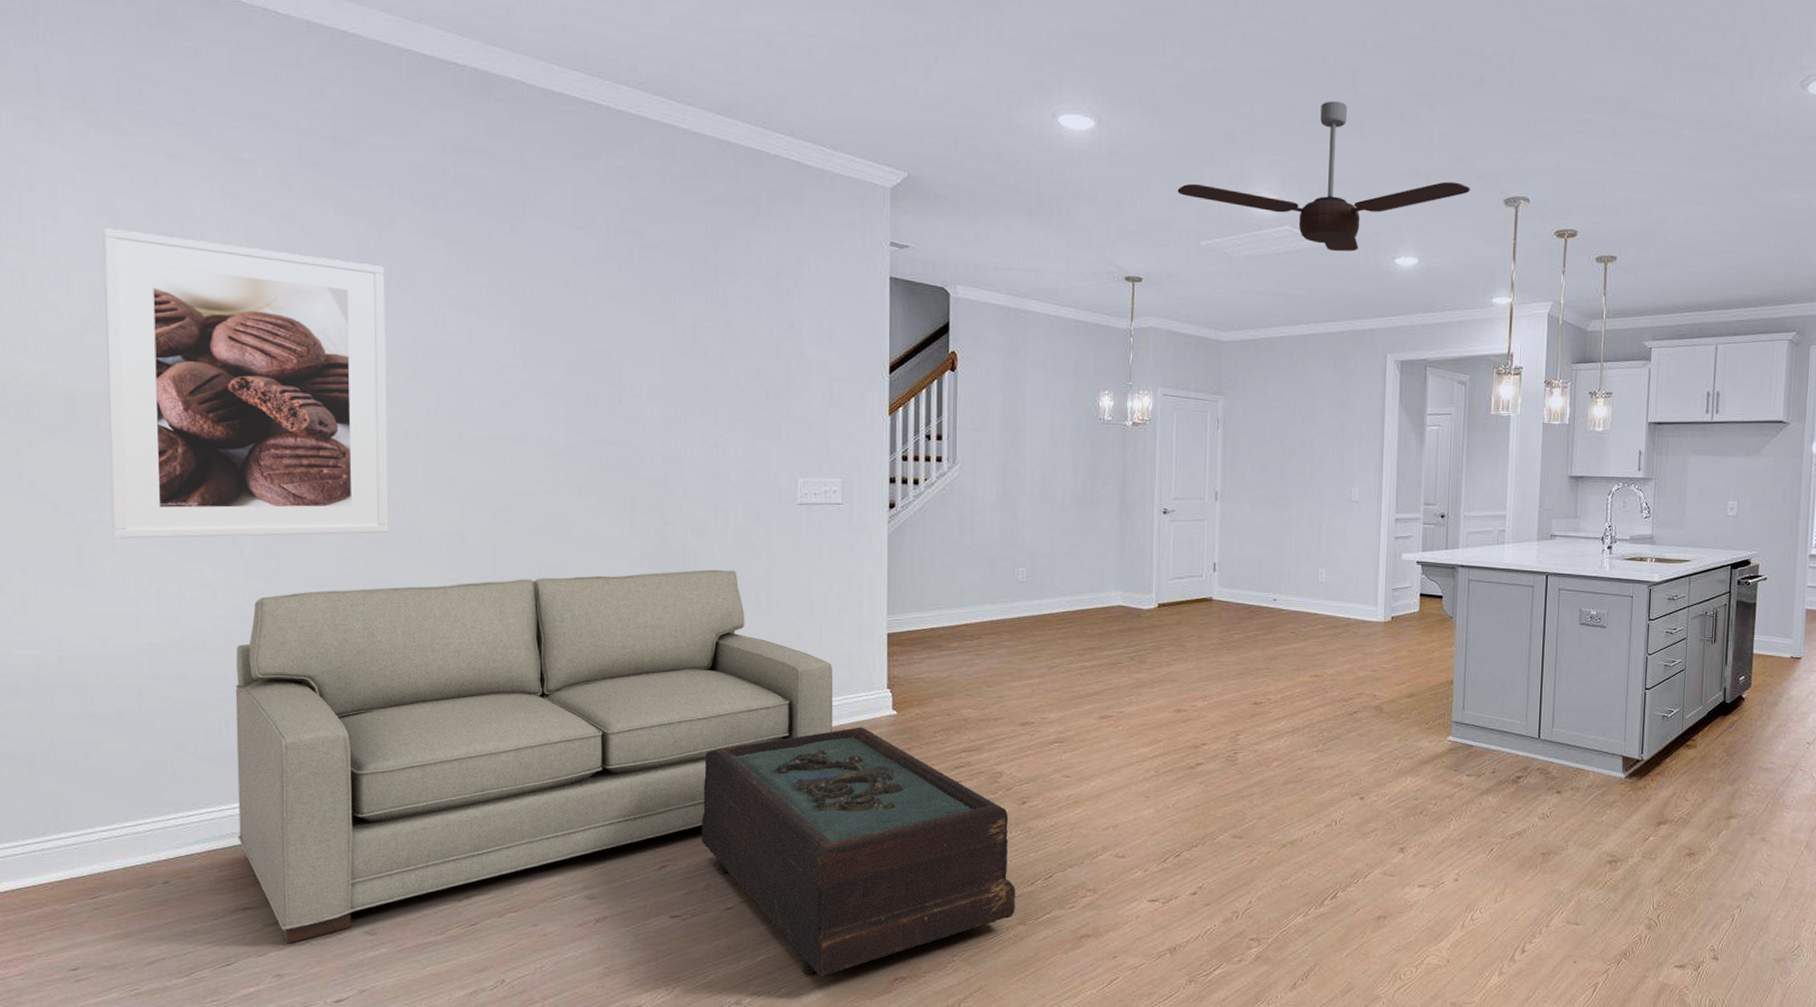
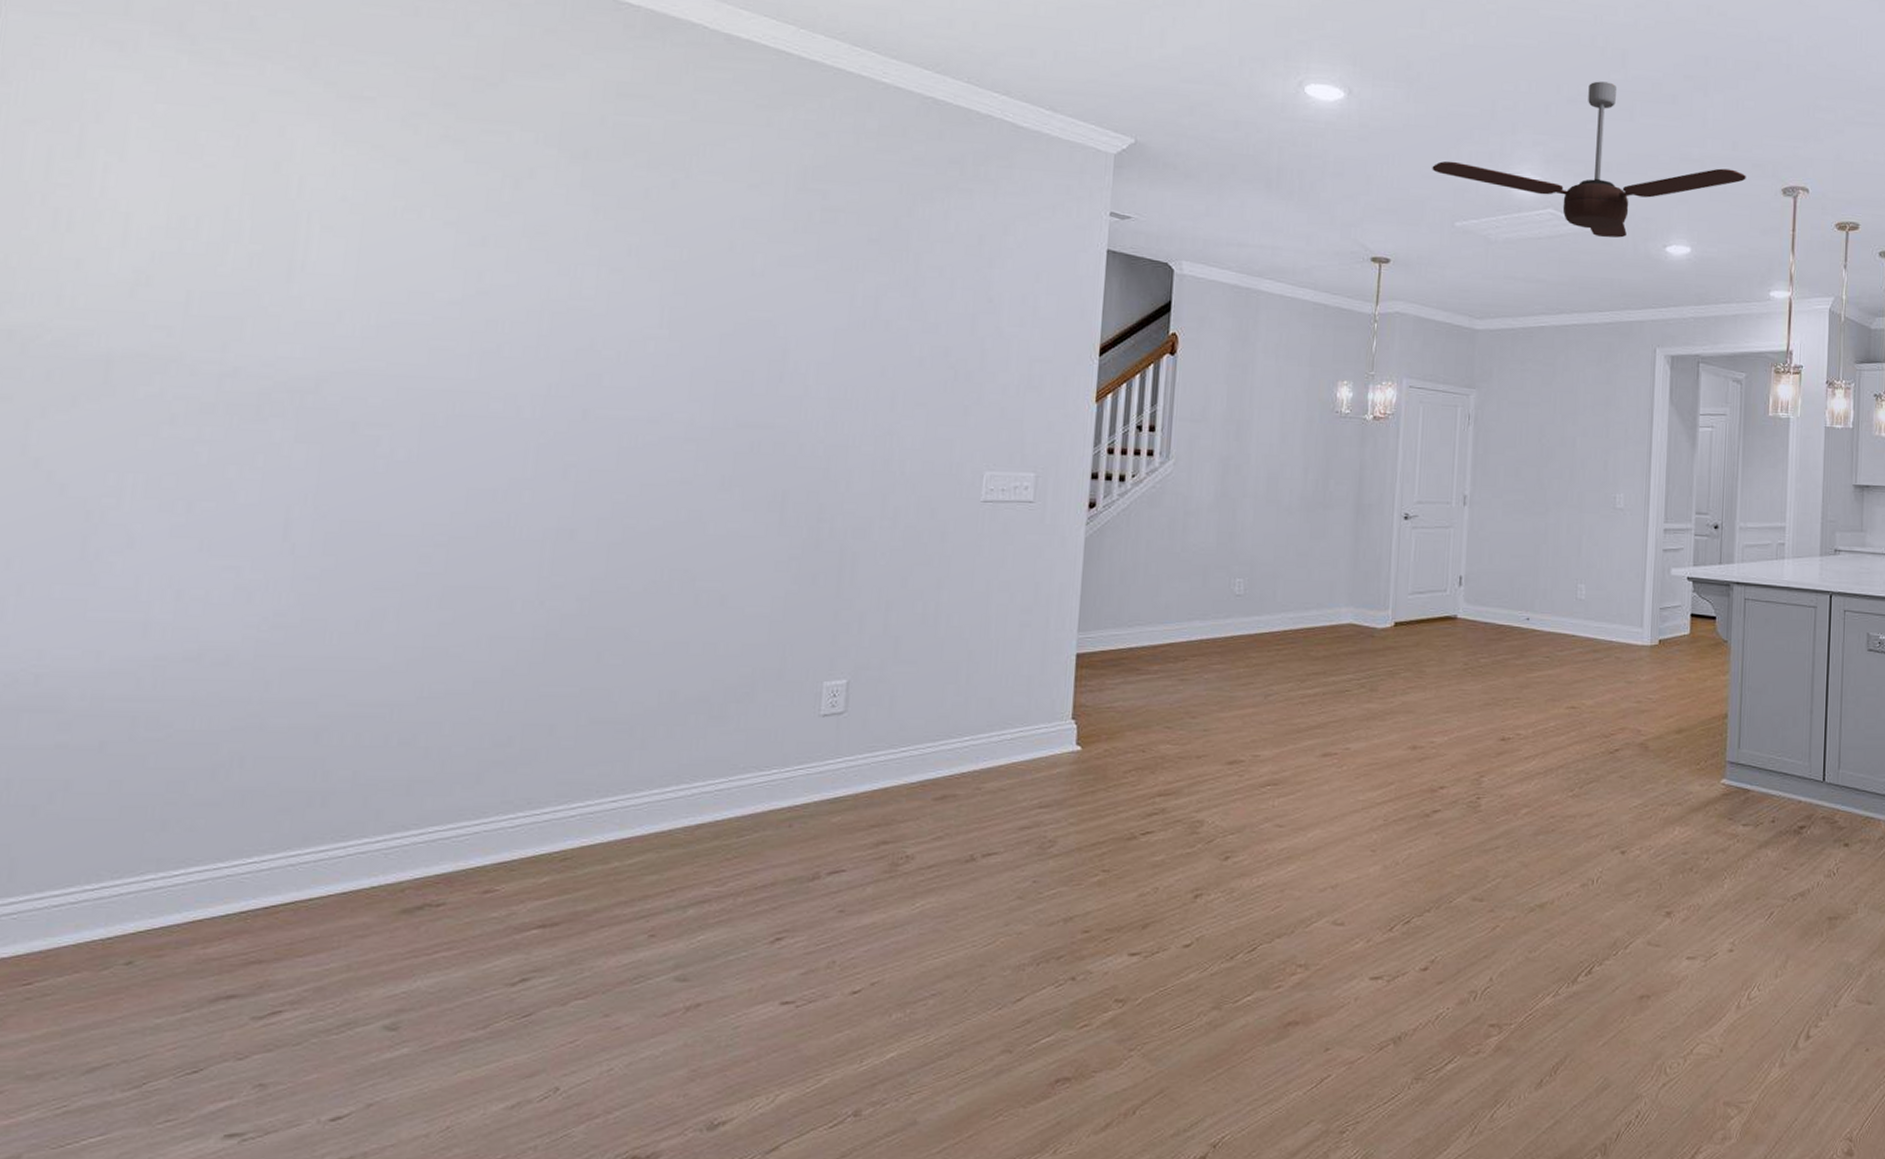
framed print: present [103,227,389,539] -> none [130,166,517,530]
sofa: present [235,569,833,944] -> none [233,575,1008,1043]
coffee table: present [702,727,1015,977] -> none [829,765,1211,1078]

